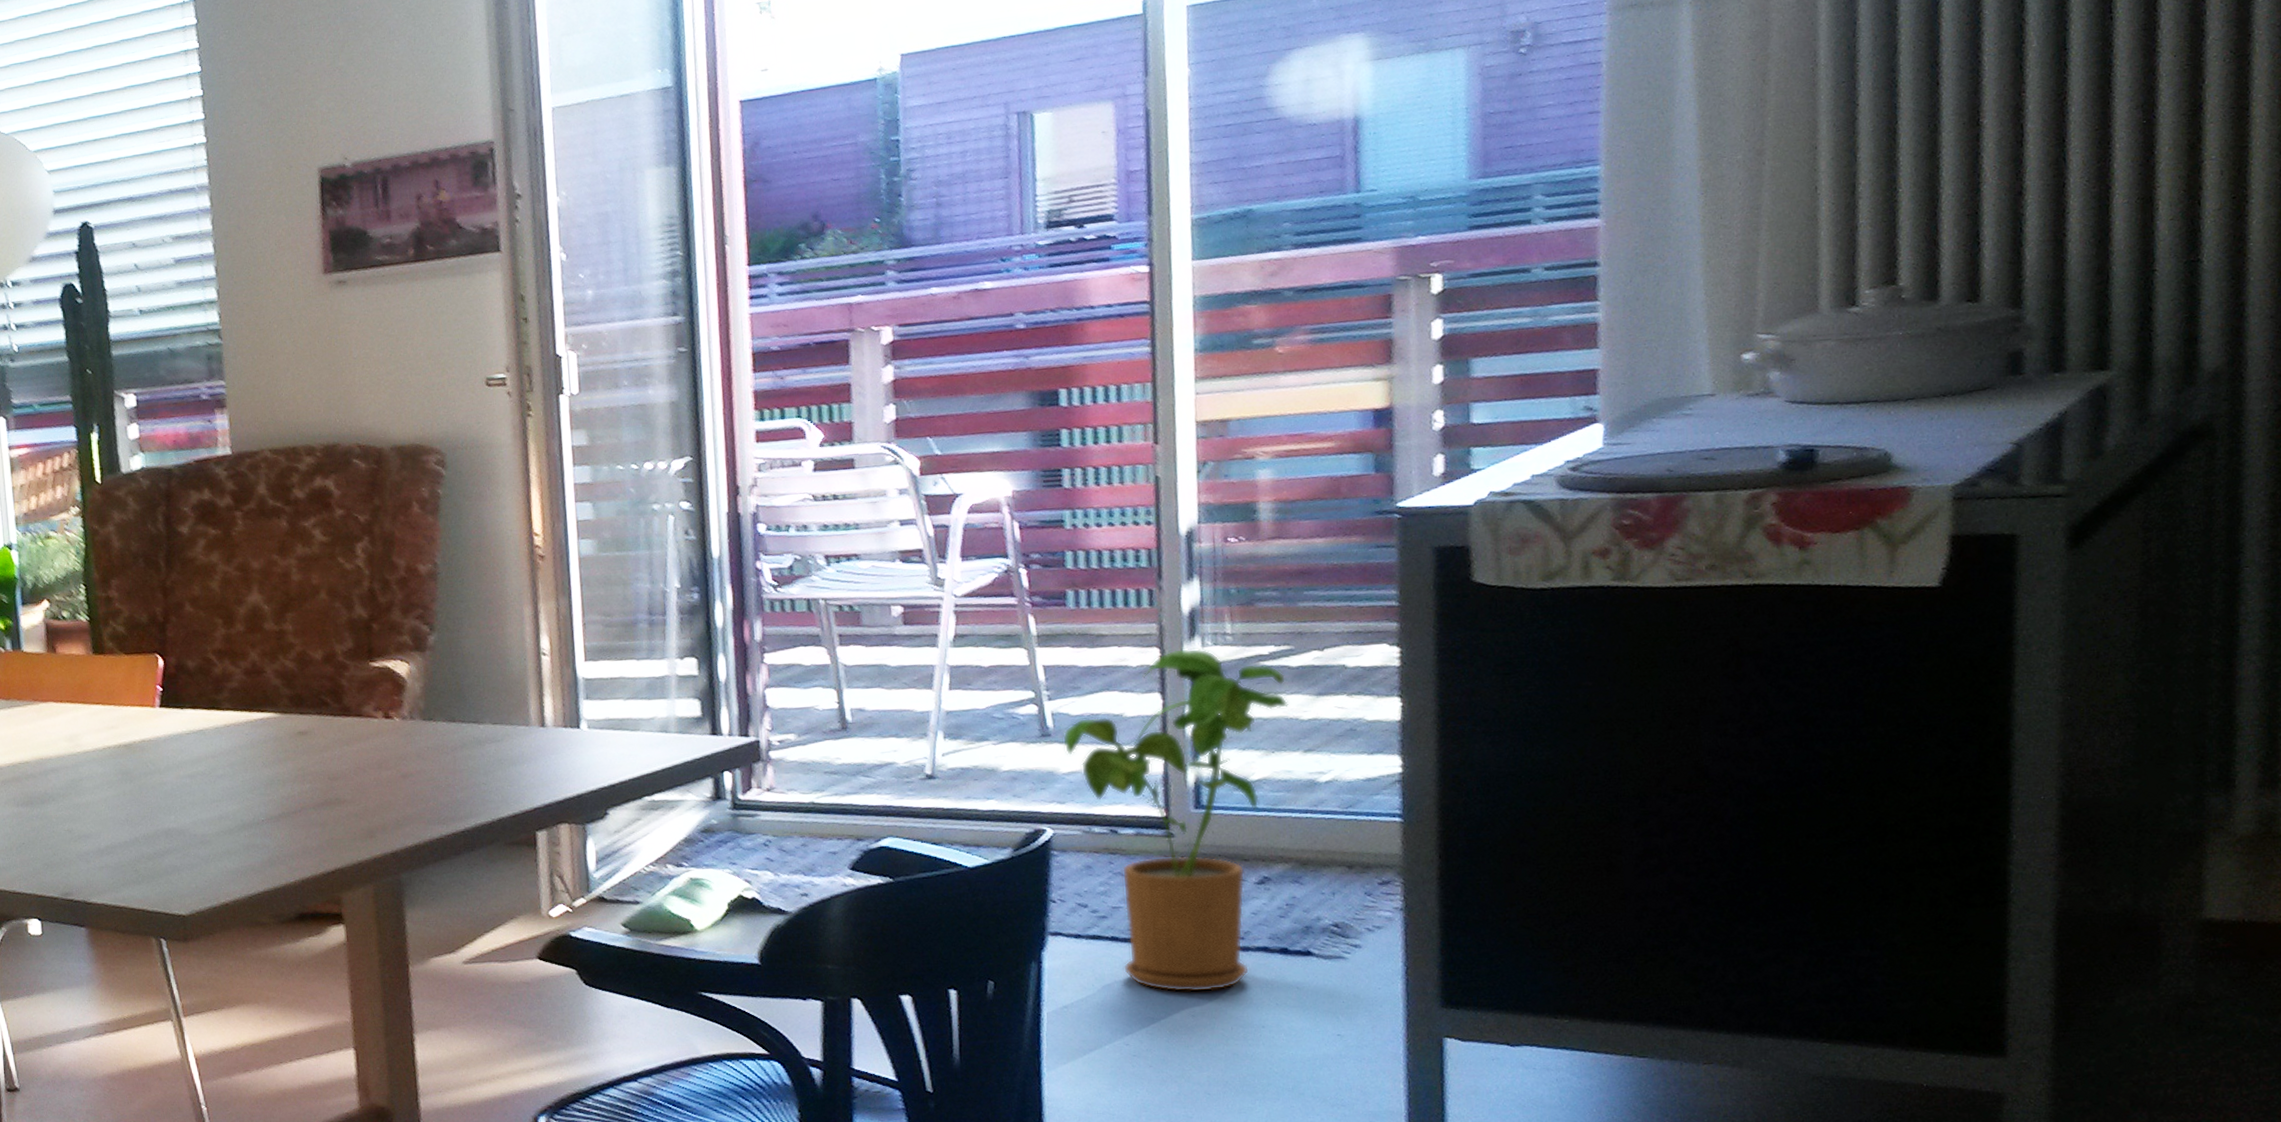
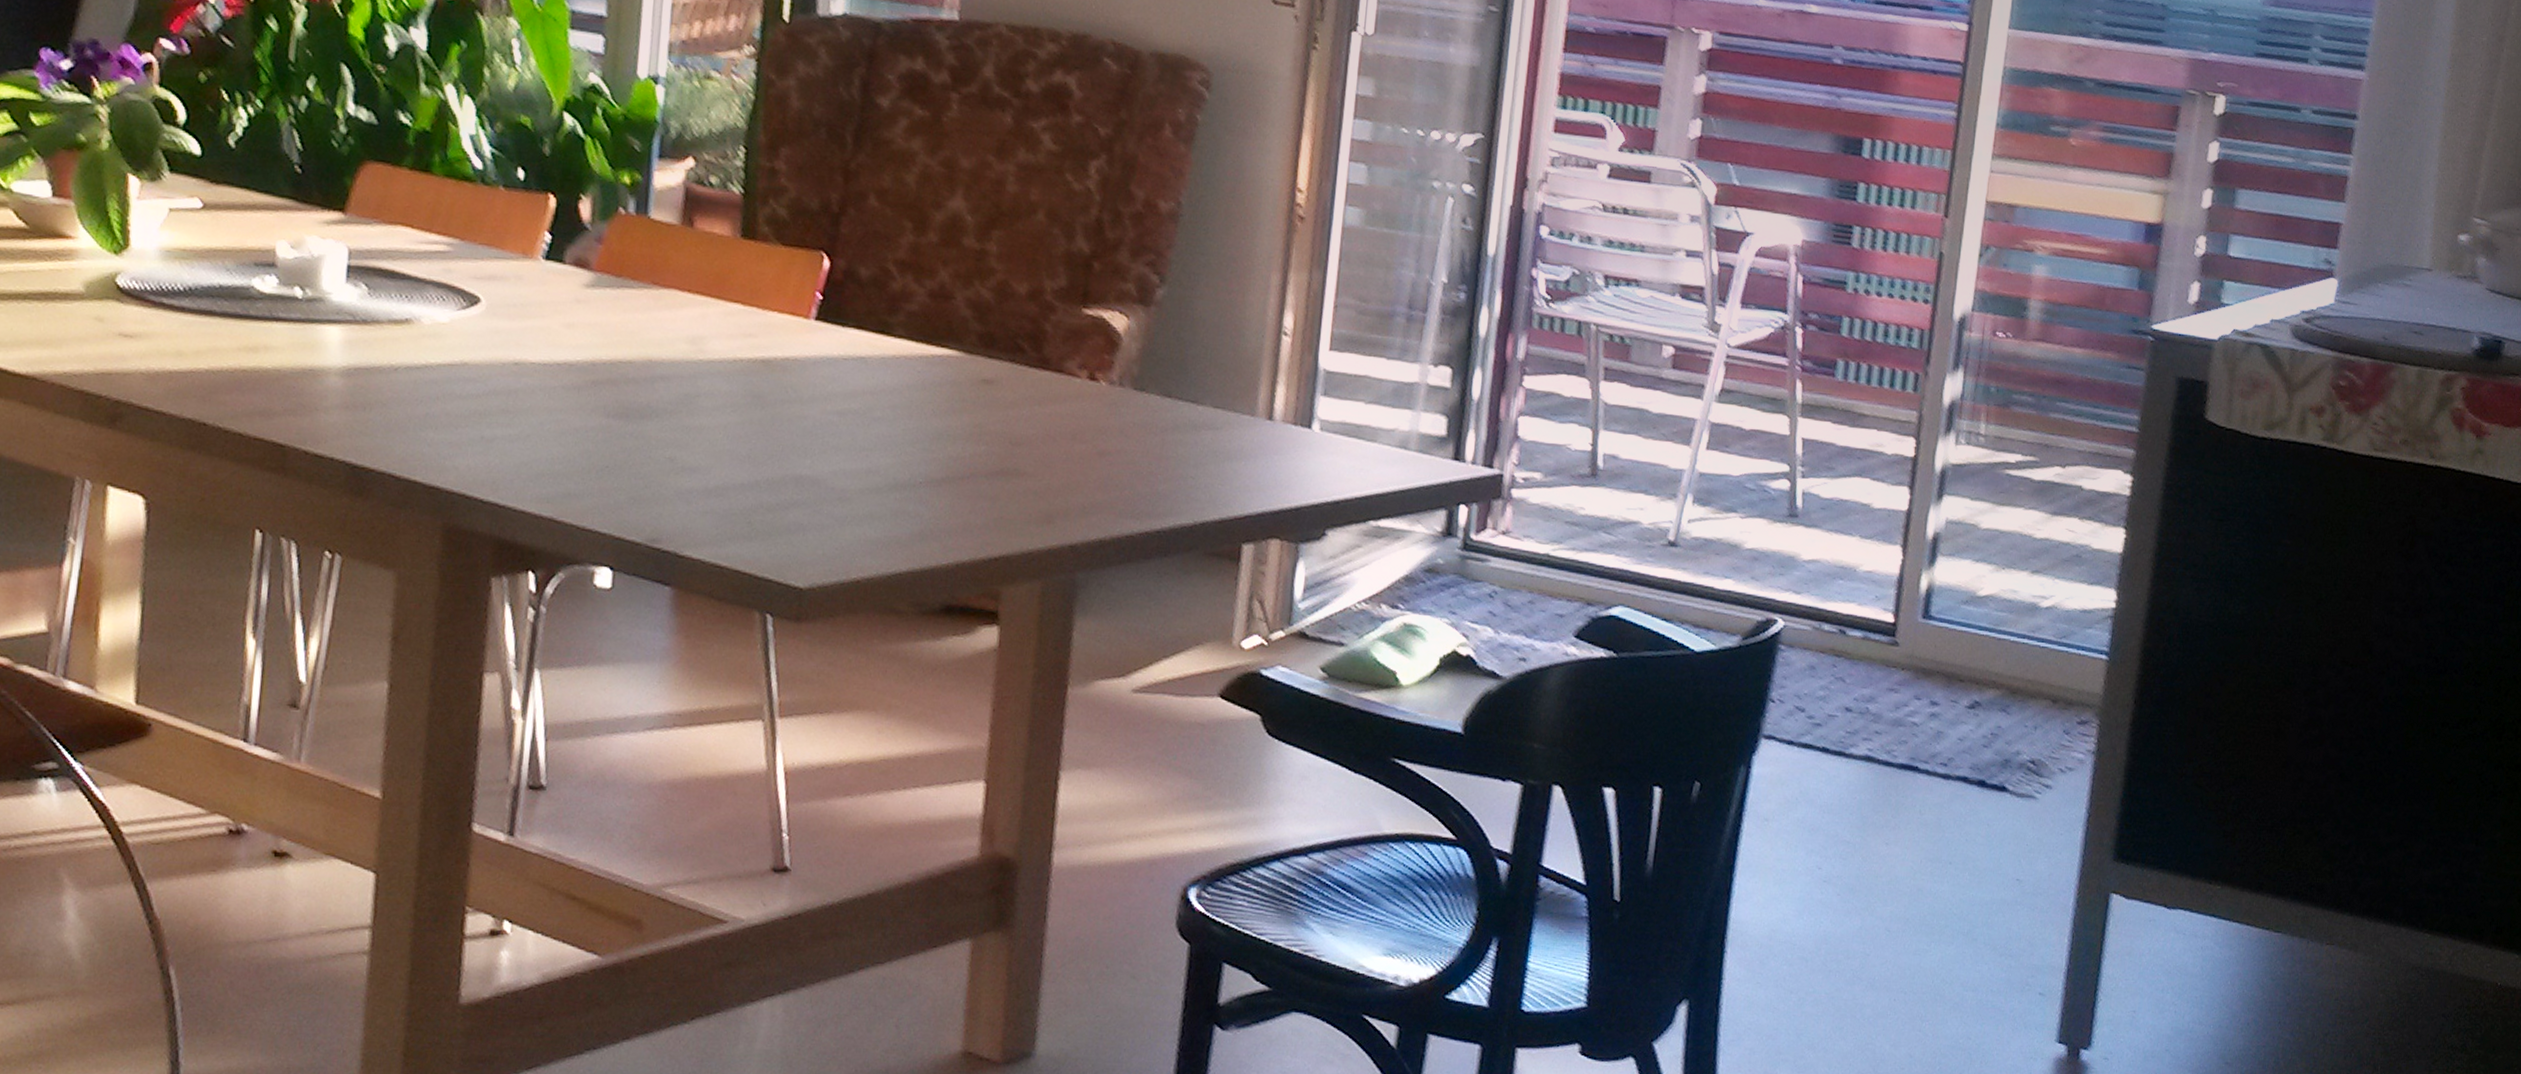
house plant: present [1062,648,1288,993] -> none [1808,442,2027,820]

